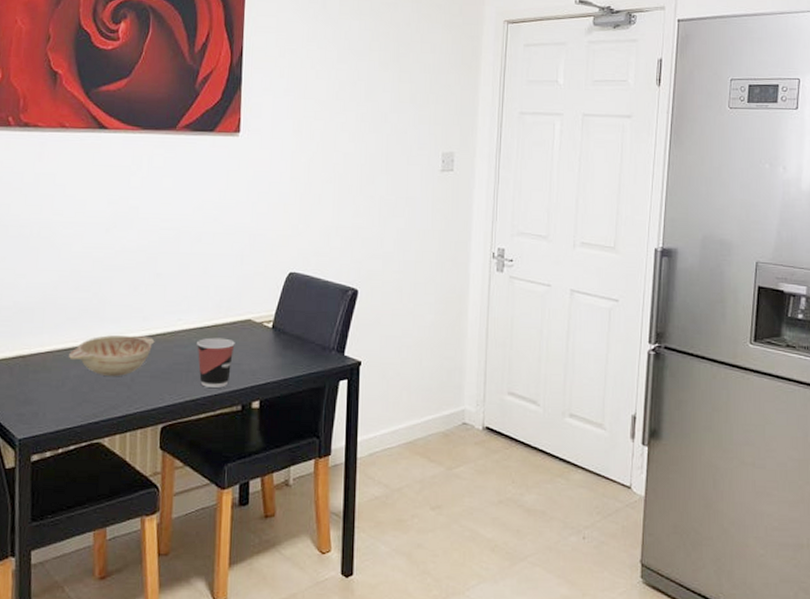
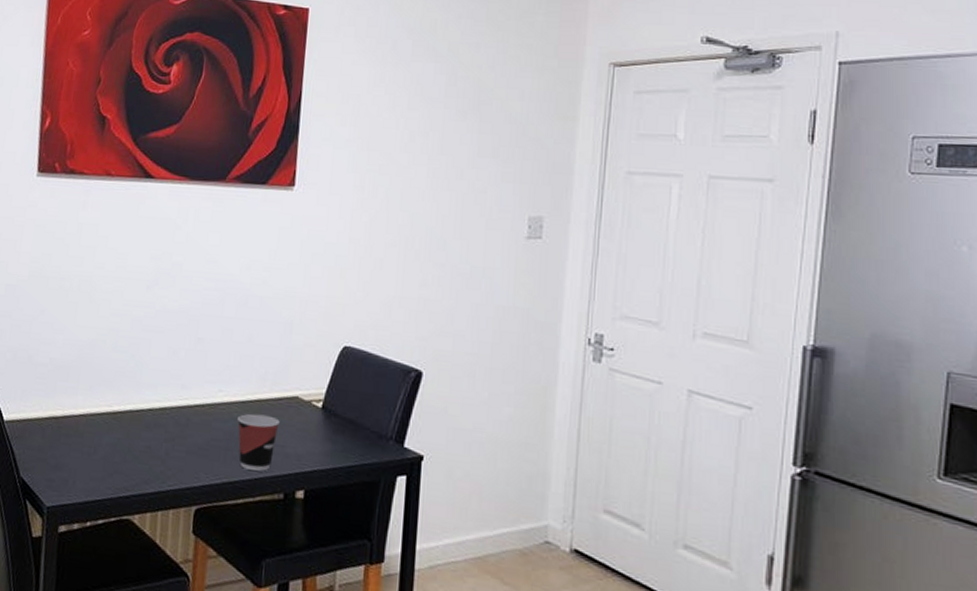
decorative bowl: present [69,335,155,377] -> none [102,402,193,449]

